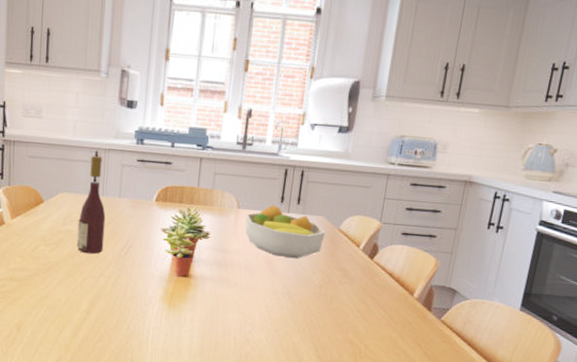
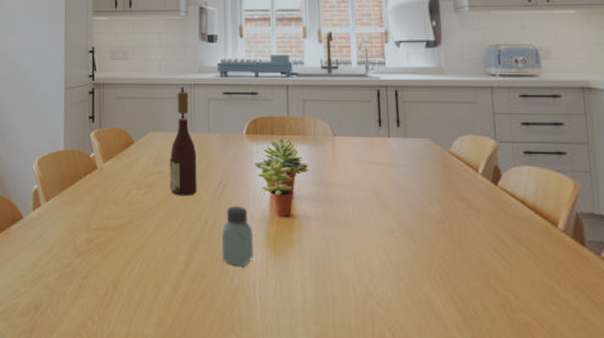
saltshaker: none [122,265,152,317] -> present [222,206,253,268]
fruit bowl: present [245,204,326,259] -> none [342,129,436,190]

